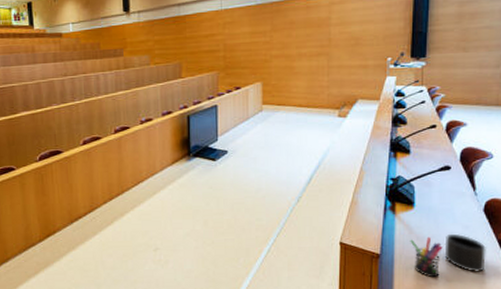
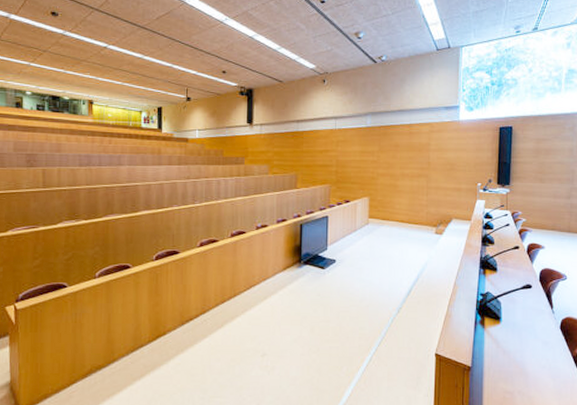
pen holder: present [410,236,443,278] -> none [497,351,526,392]
mug: present [444,233,486,272] -> none [527,349,563,387]

